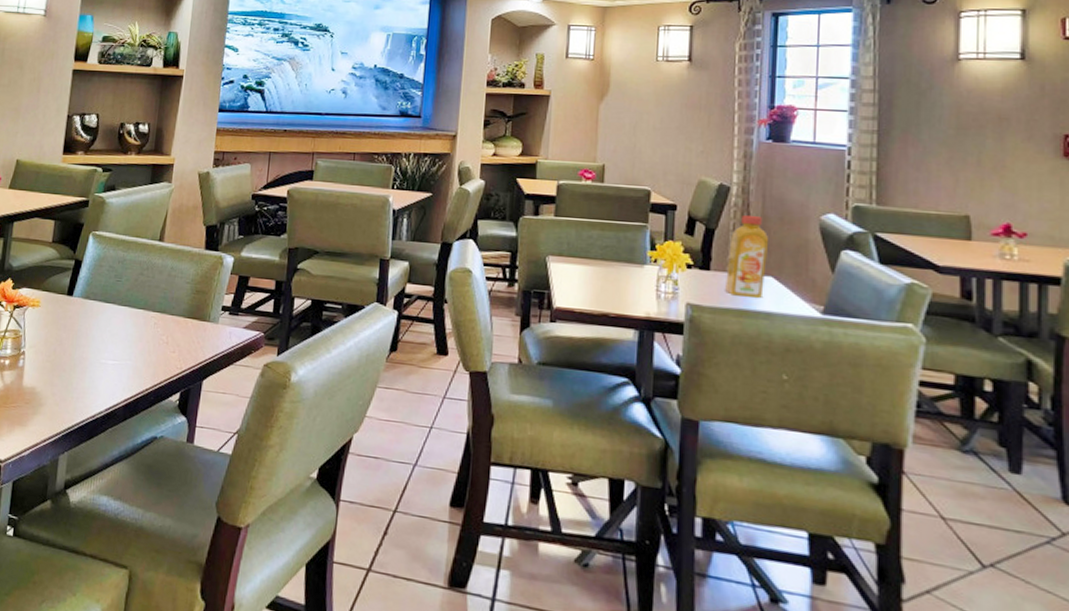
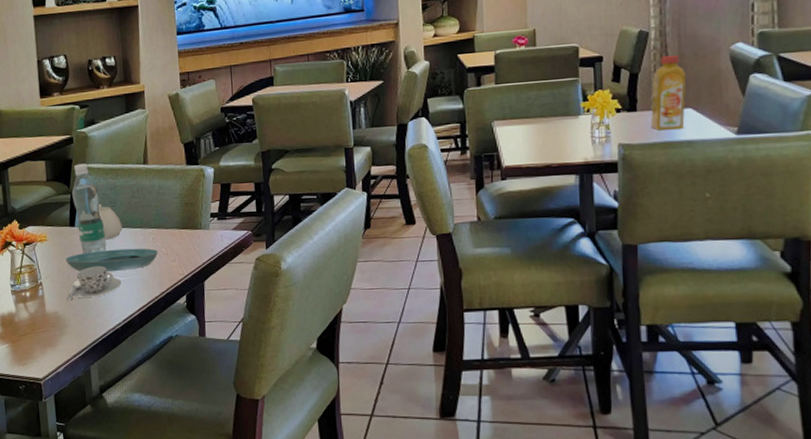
teacup: none [47,343,112,378] -> present [66,265,122,301]
saucer: none [55,326,158,354] -> present [65,248,158,272]
bottle: none [74,229,106,329] -> present [71,163,107,254]
sugar bowl: none [101,276,124,317] -> present [98,204,123,240]

